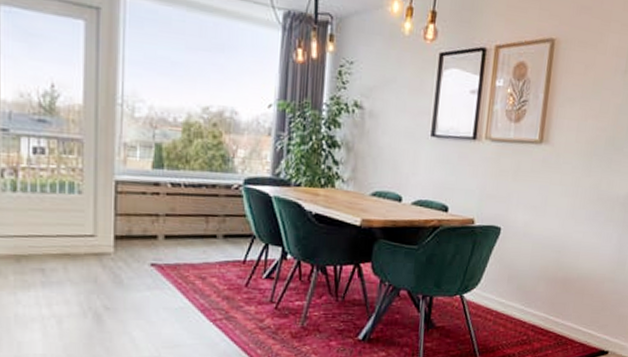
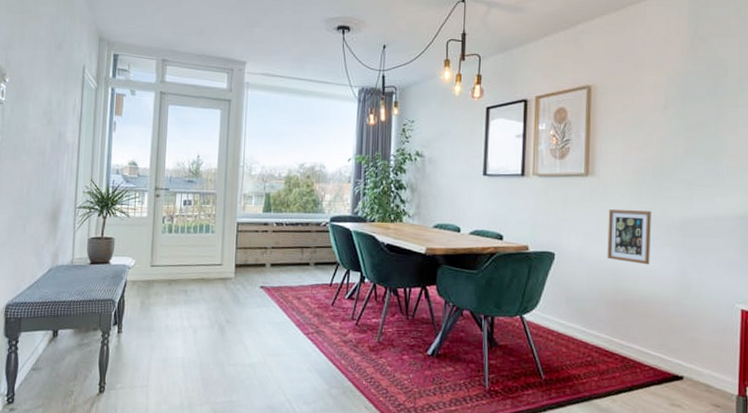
picture frame: none [552,182,599,242] -> present [607,209,651,265]

